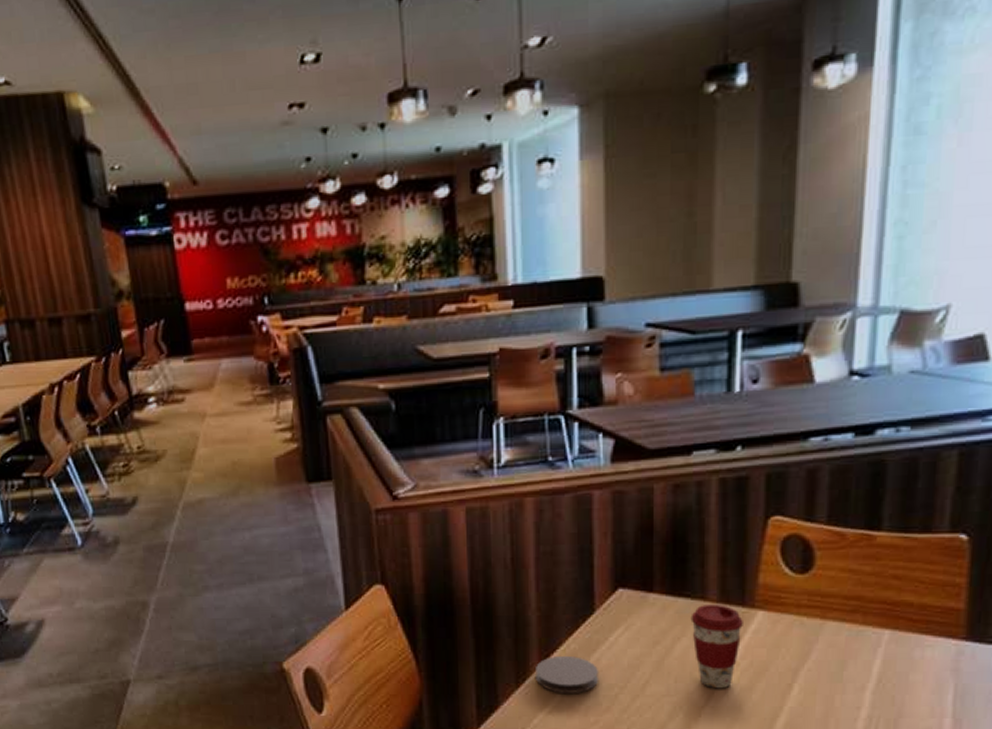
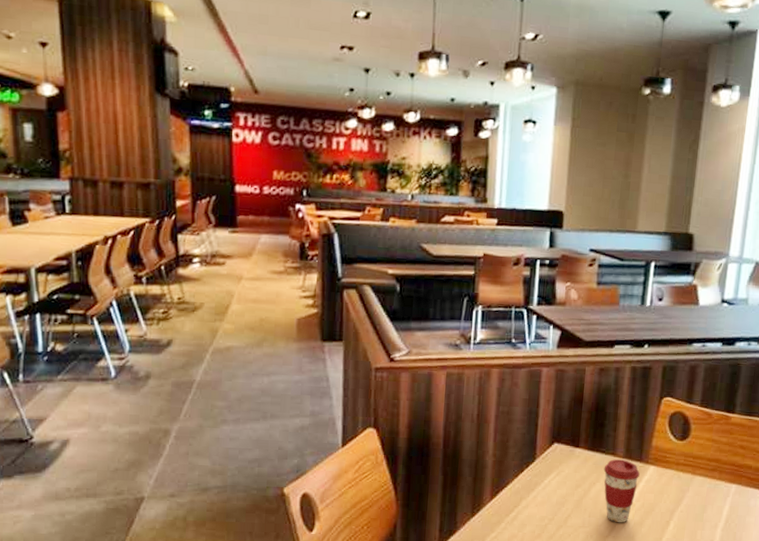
coaster: present [536,655,600,693] -> none [487,492,535,523]

